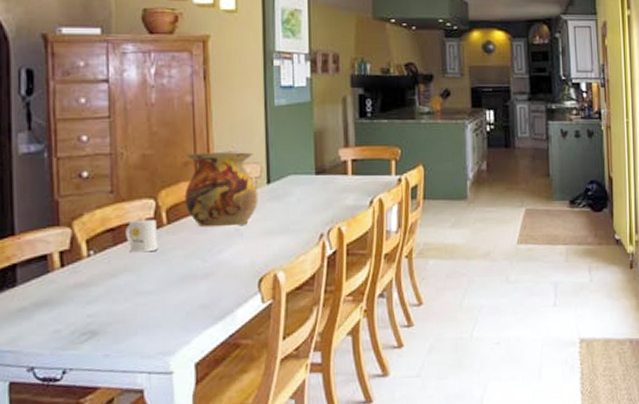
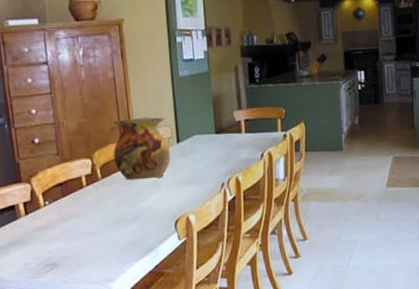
mug: present [125,219,158,252] -> none [70,175,97,201]

